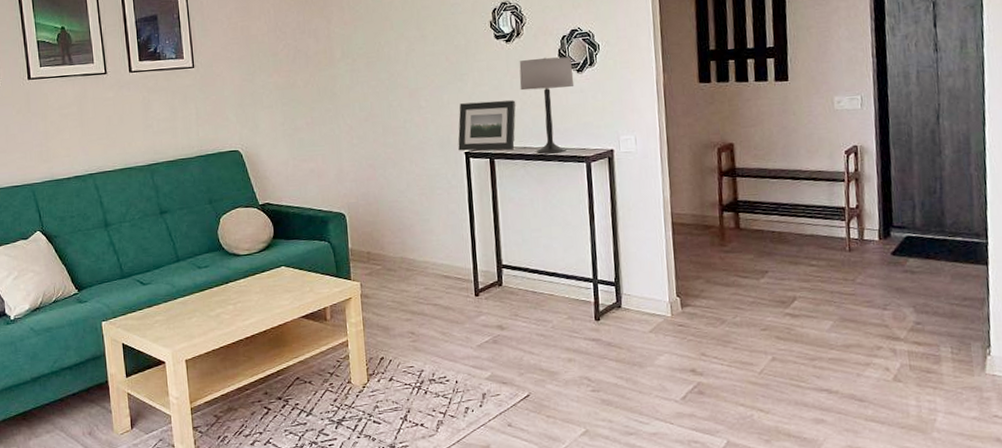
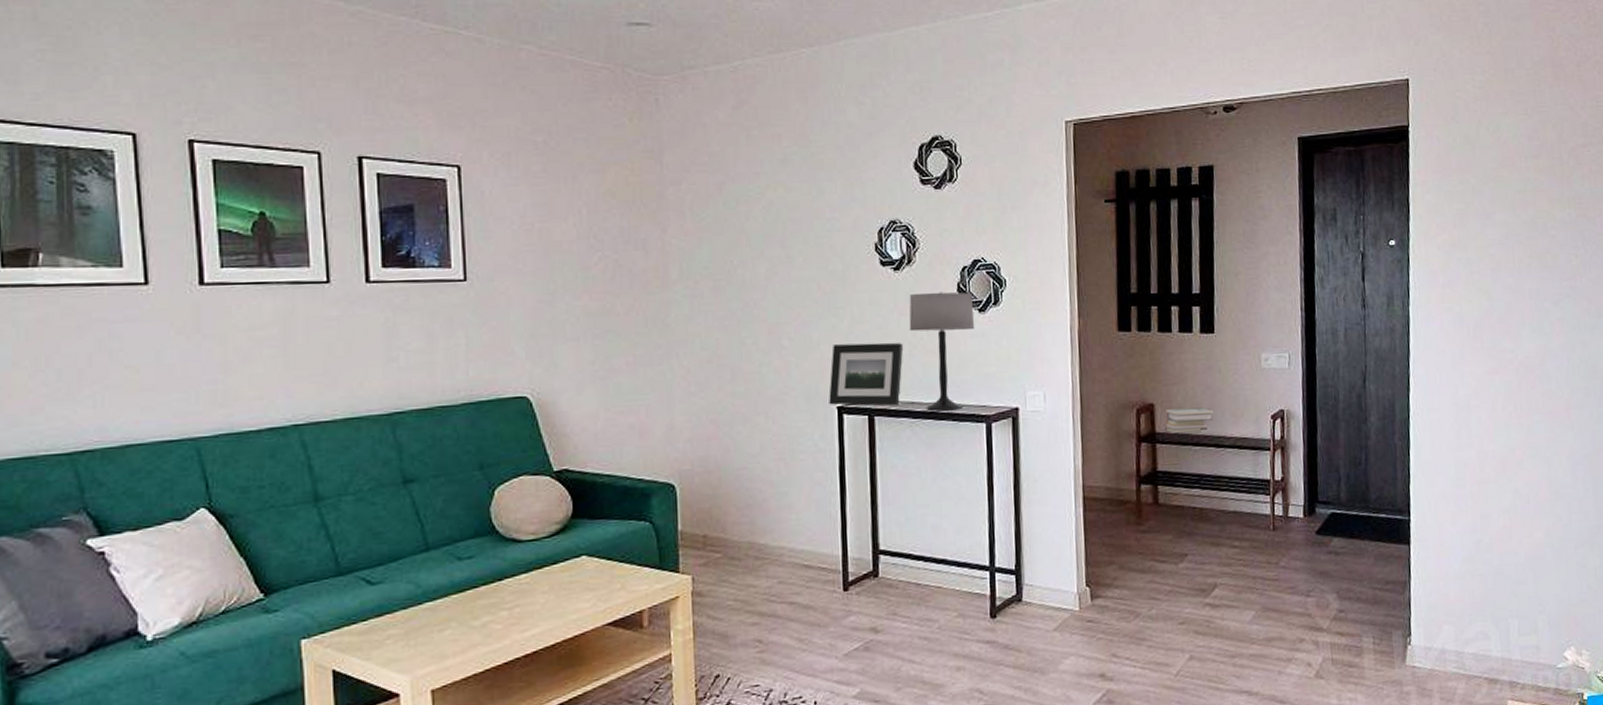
books: none [744,145,790,169] -> present [1165,407,1214,435]

